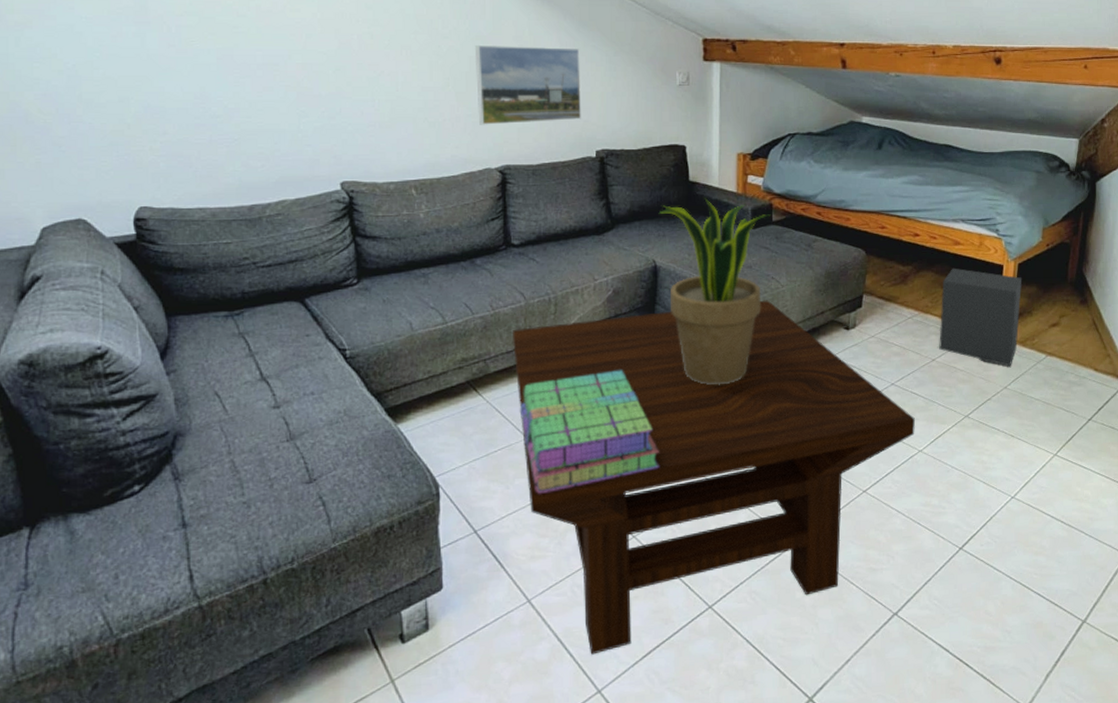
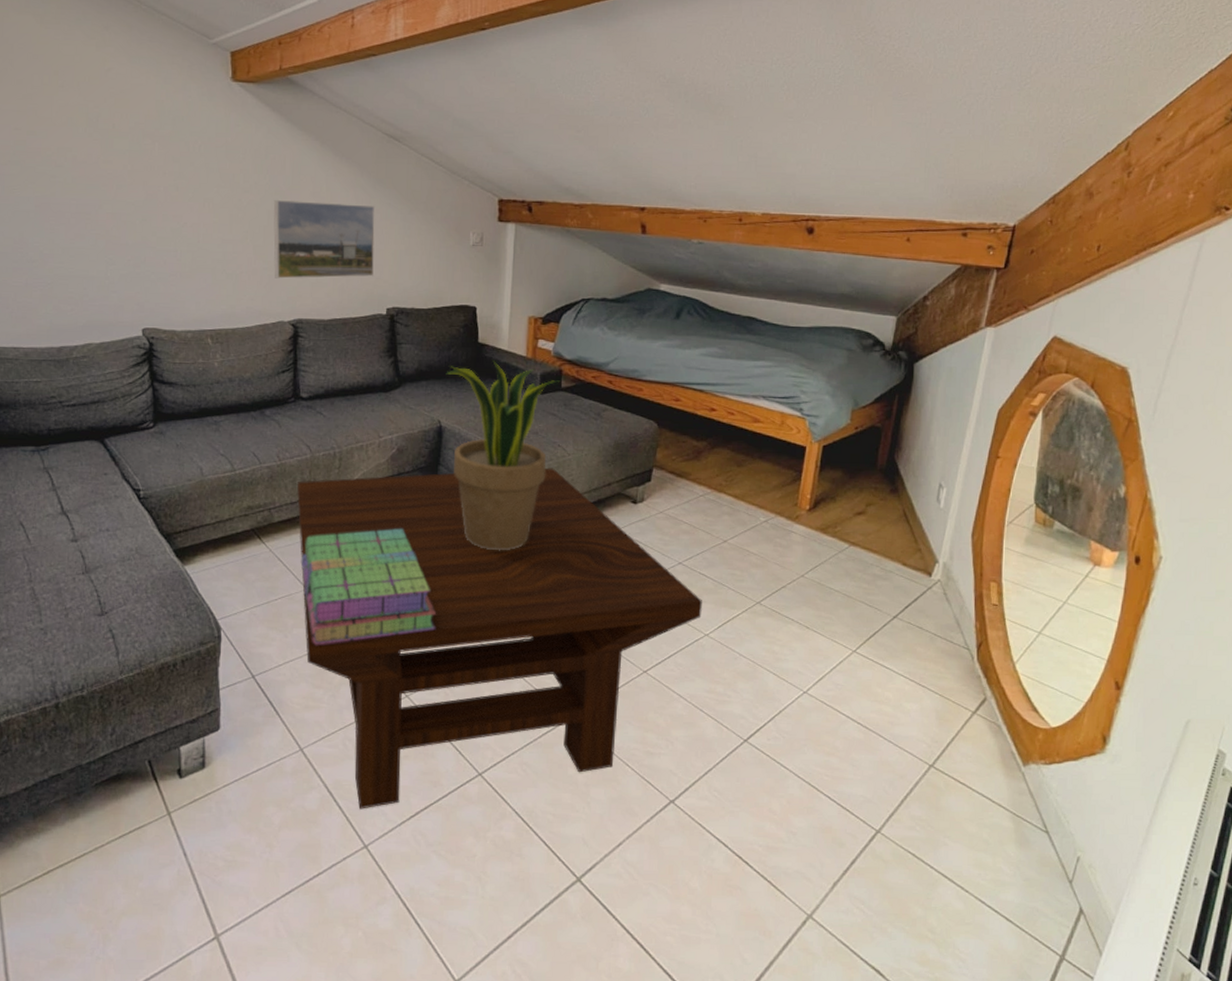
speaker: present [939,267,1022,367] -> none [732,446,827,554]

